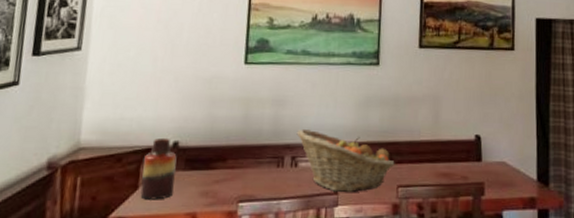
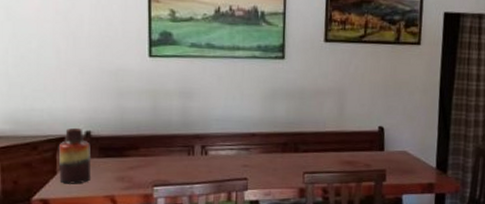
fruit basket: present [296,128,395,192] -> none [205,119,301,178]

